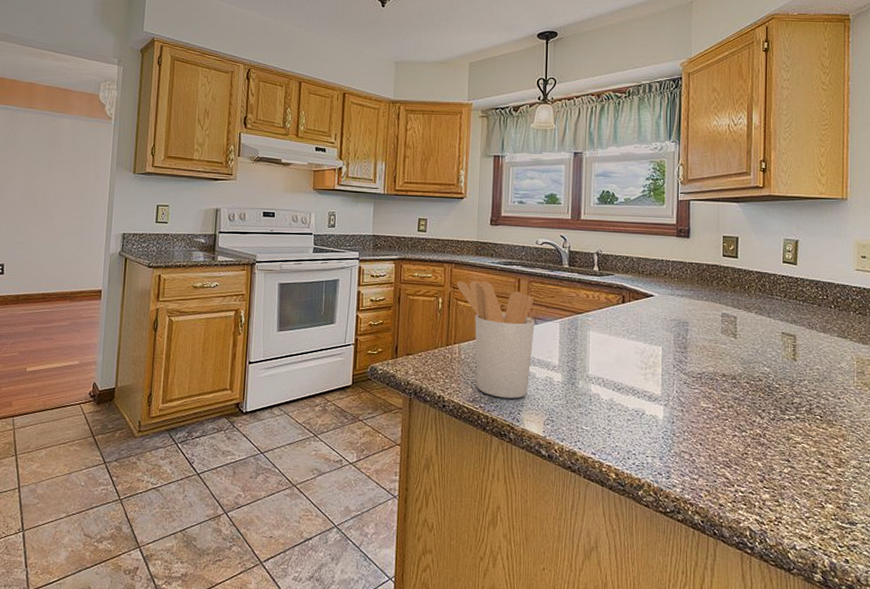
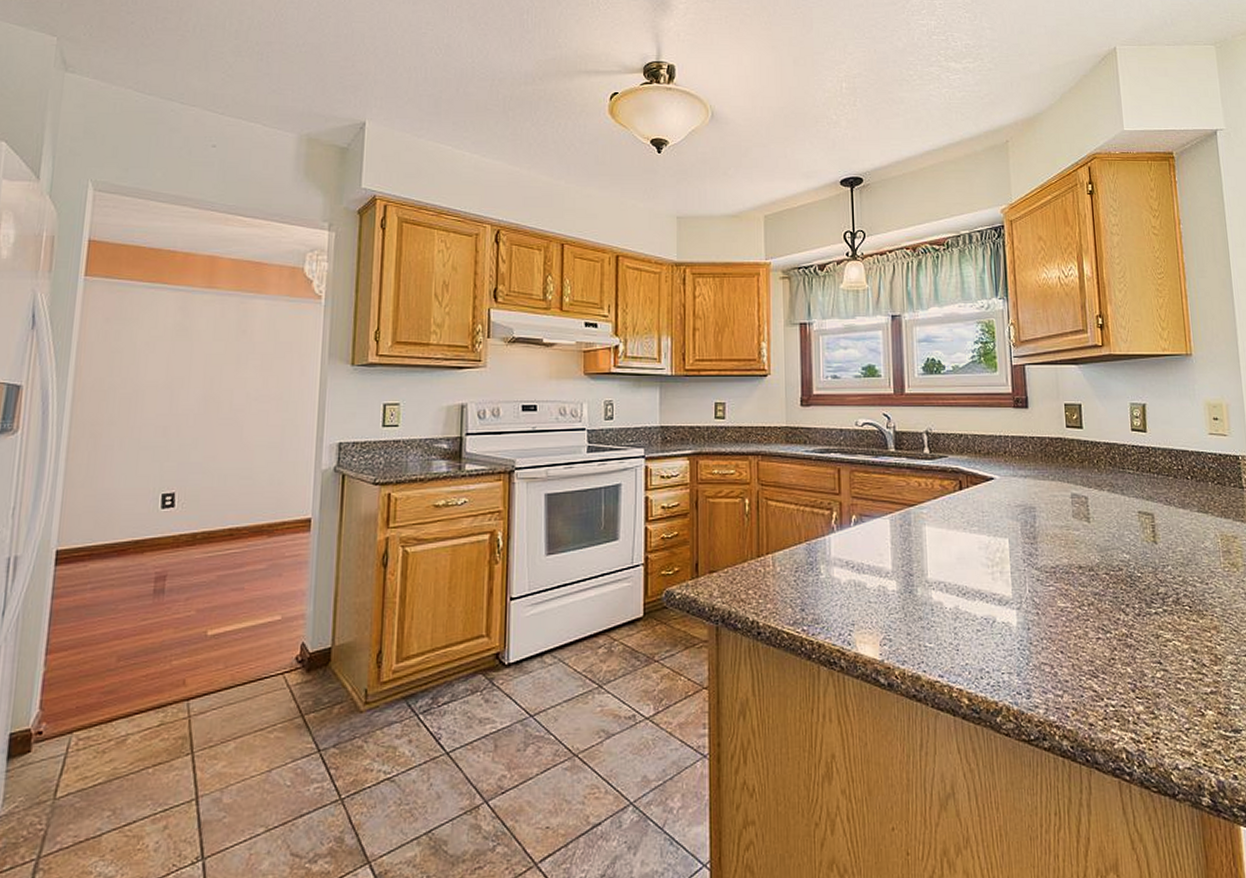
utensil holder: present [457,280,535,399] -> none [766,474,861,617]

